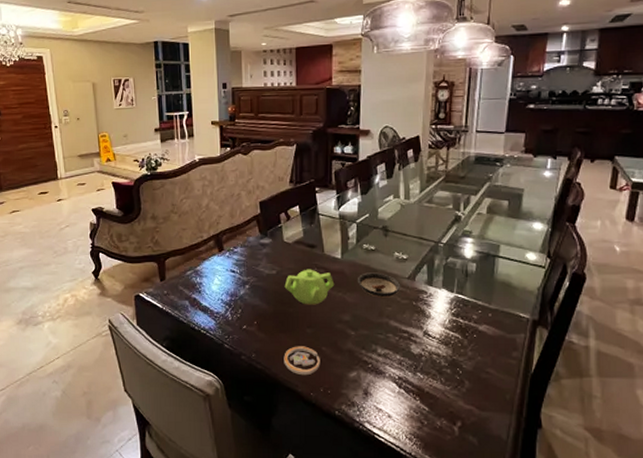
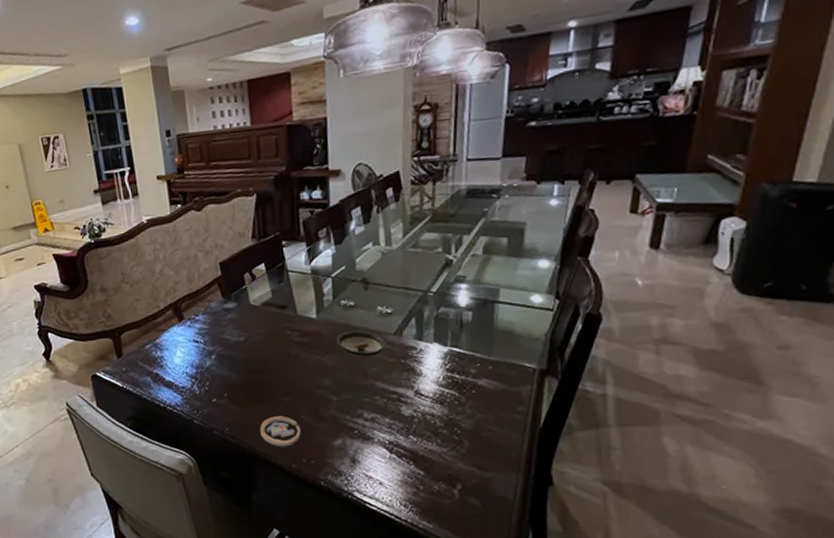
teapot: present [284,269,335,305] -> none [254,332,311,372]

